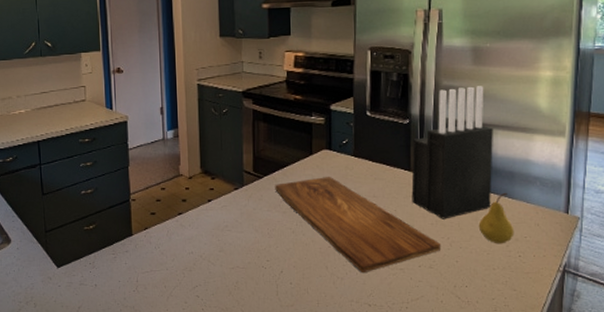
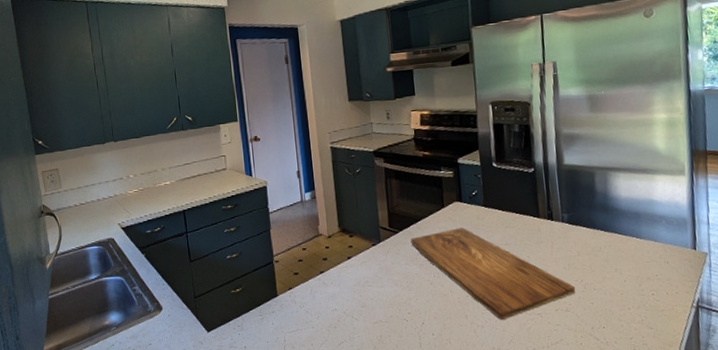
knife block: present [411,86,493,219] -> none [539,131,621,263]
fruit: present [478,192,515,244] -> none [609,232,646,284]

